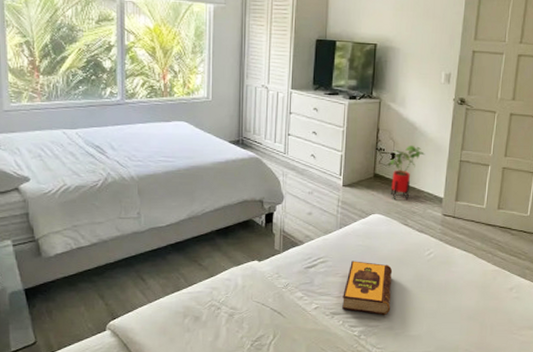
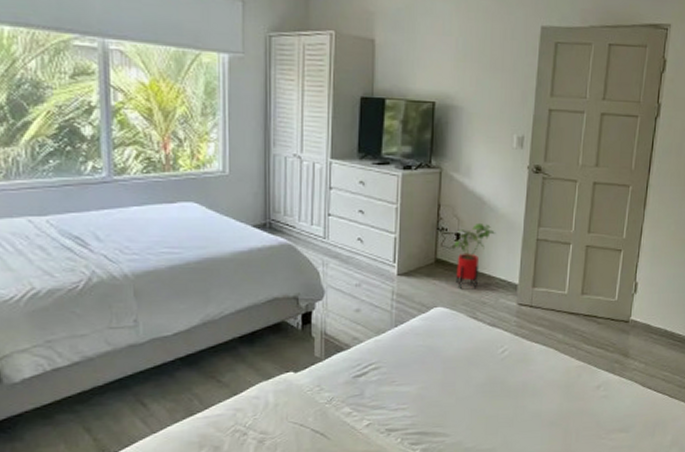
hardback book: present [342,261,393,315] -> none [400,364,460,428]

